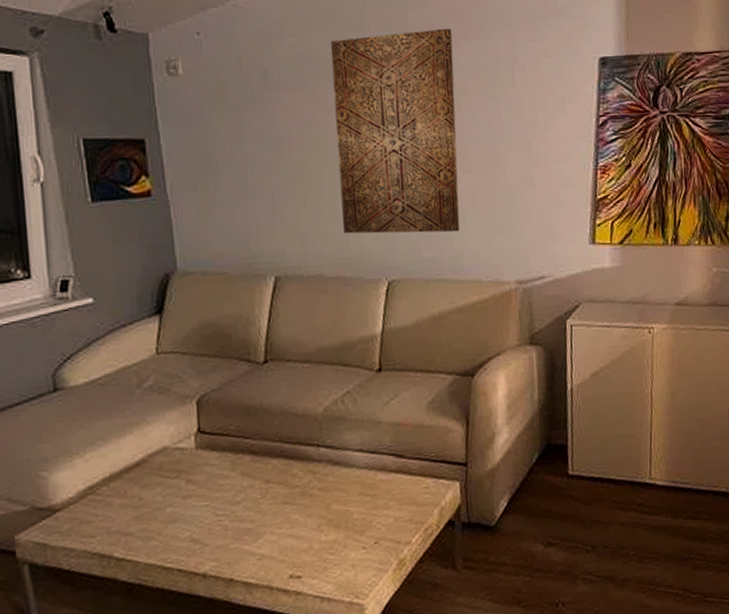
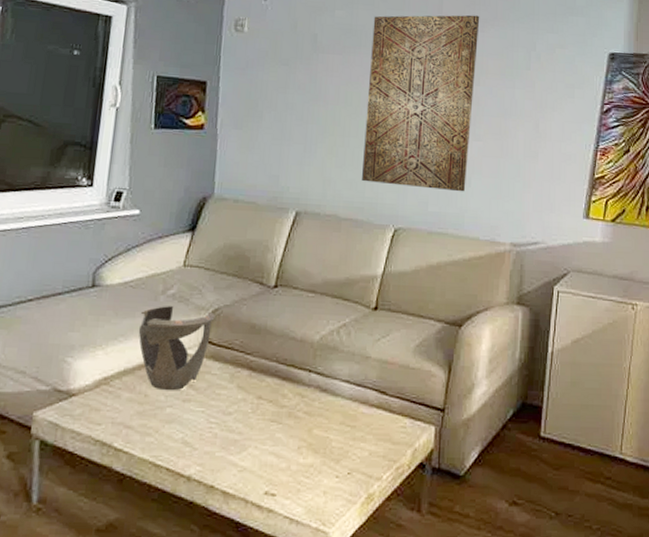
decorative bowl: none [116,398,203,491] -> present [138,305,215,391]

